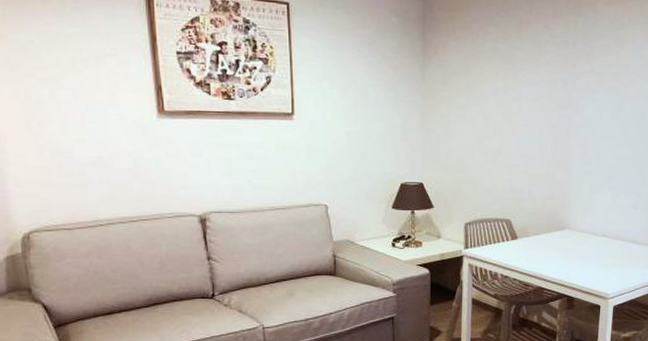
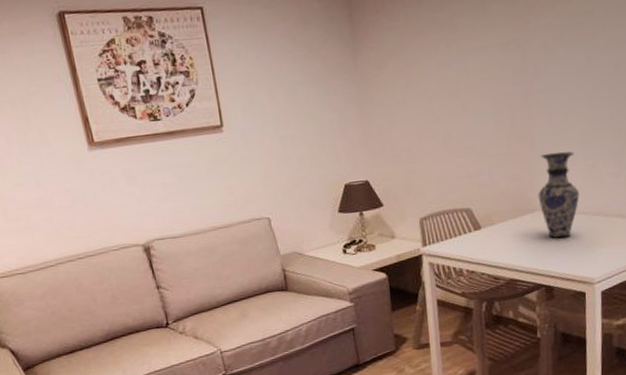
vase: none [569,180,603,256] -> present [538,151,580,239]

